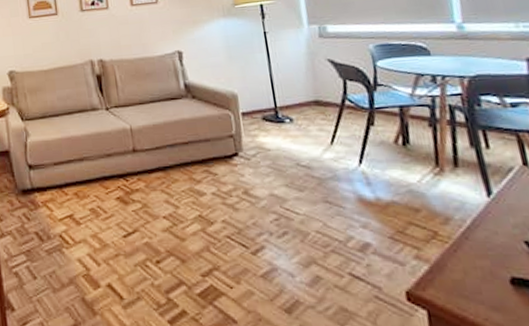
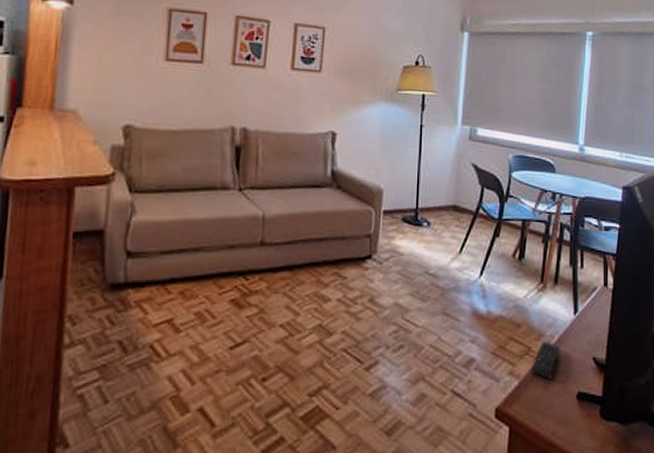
remote control: none [442,226,477,264] -> present [531,342,560,379]

